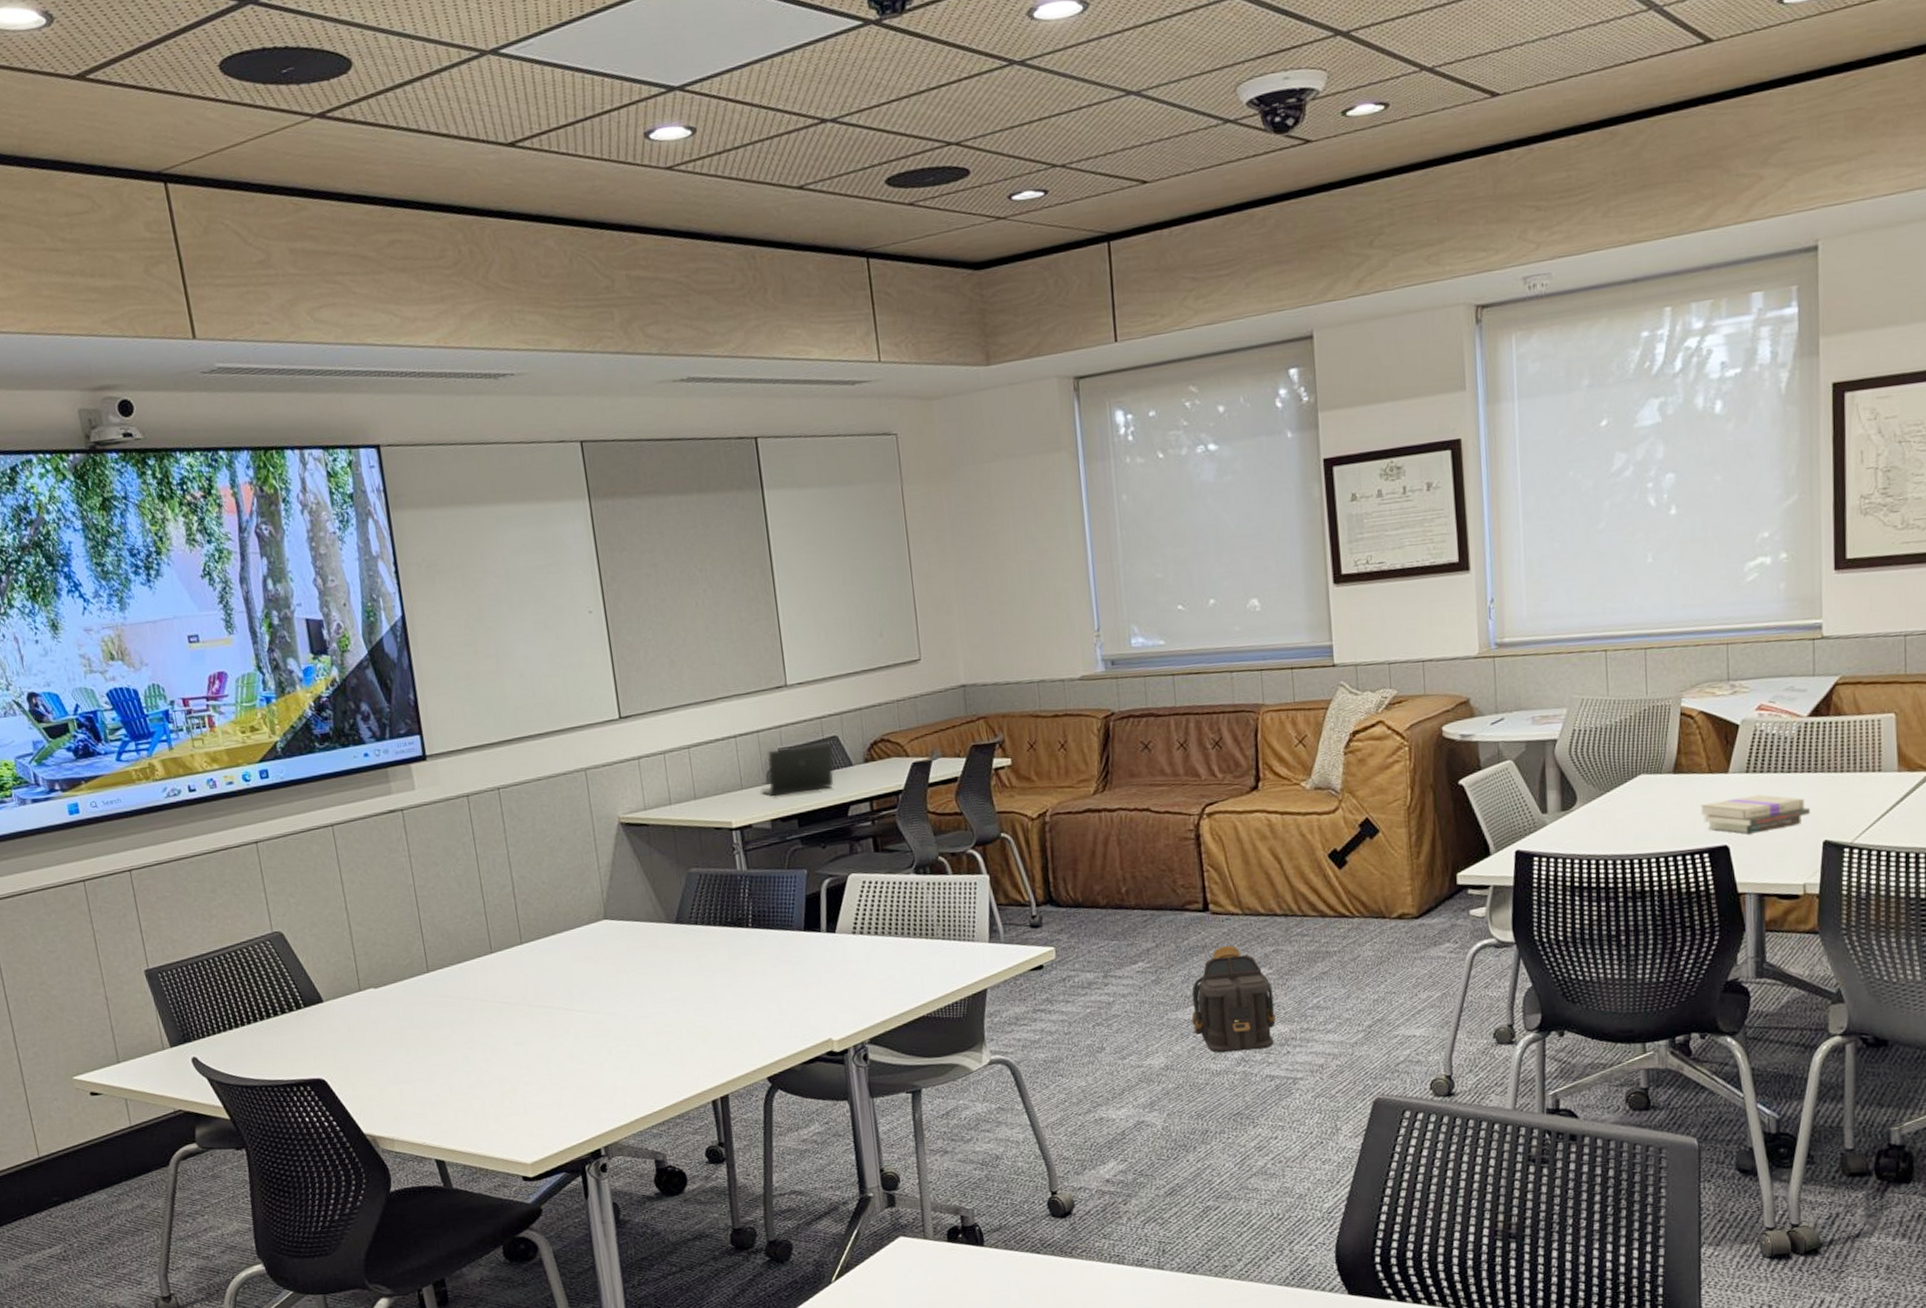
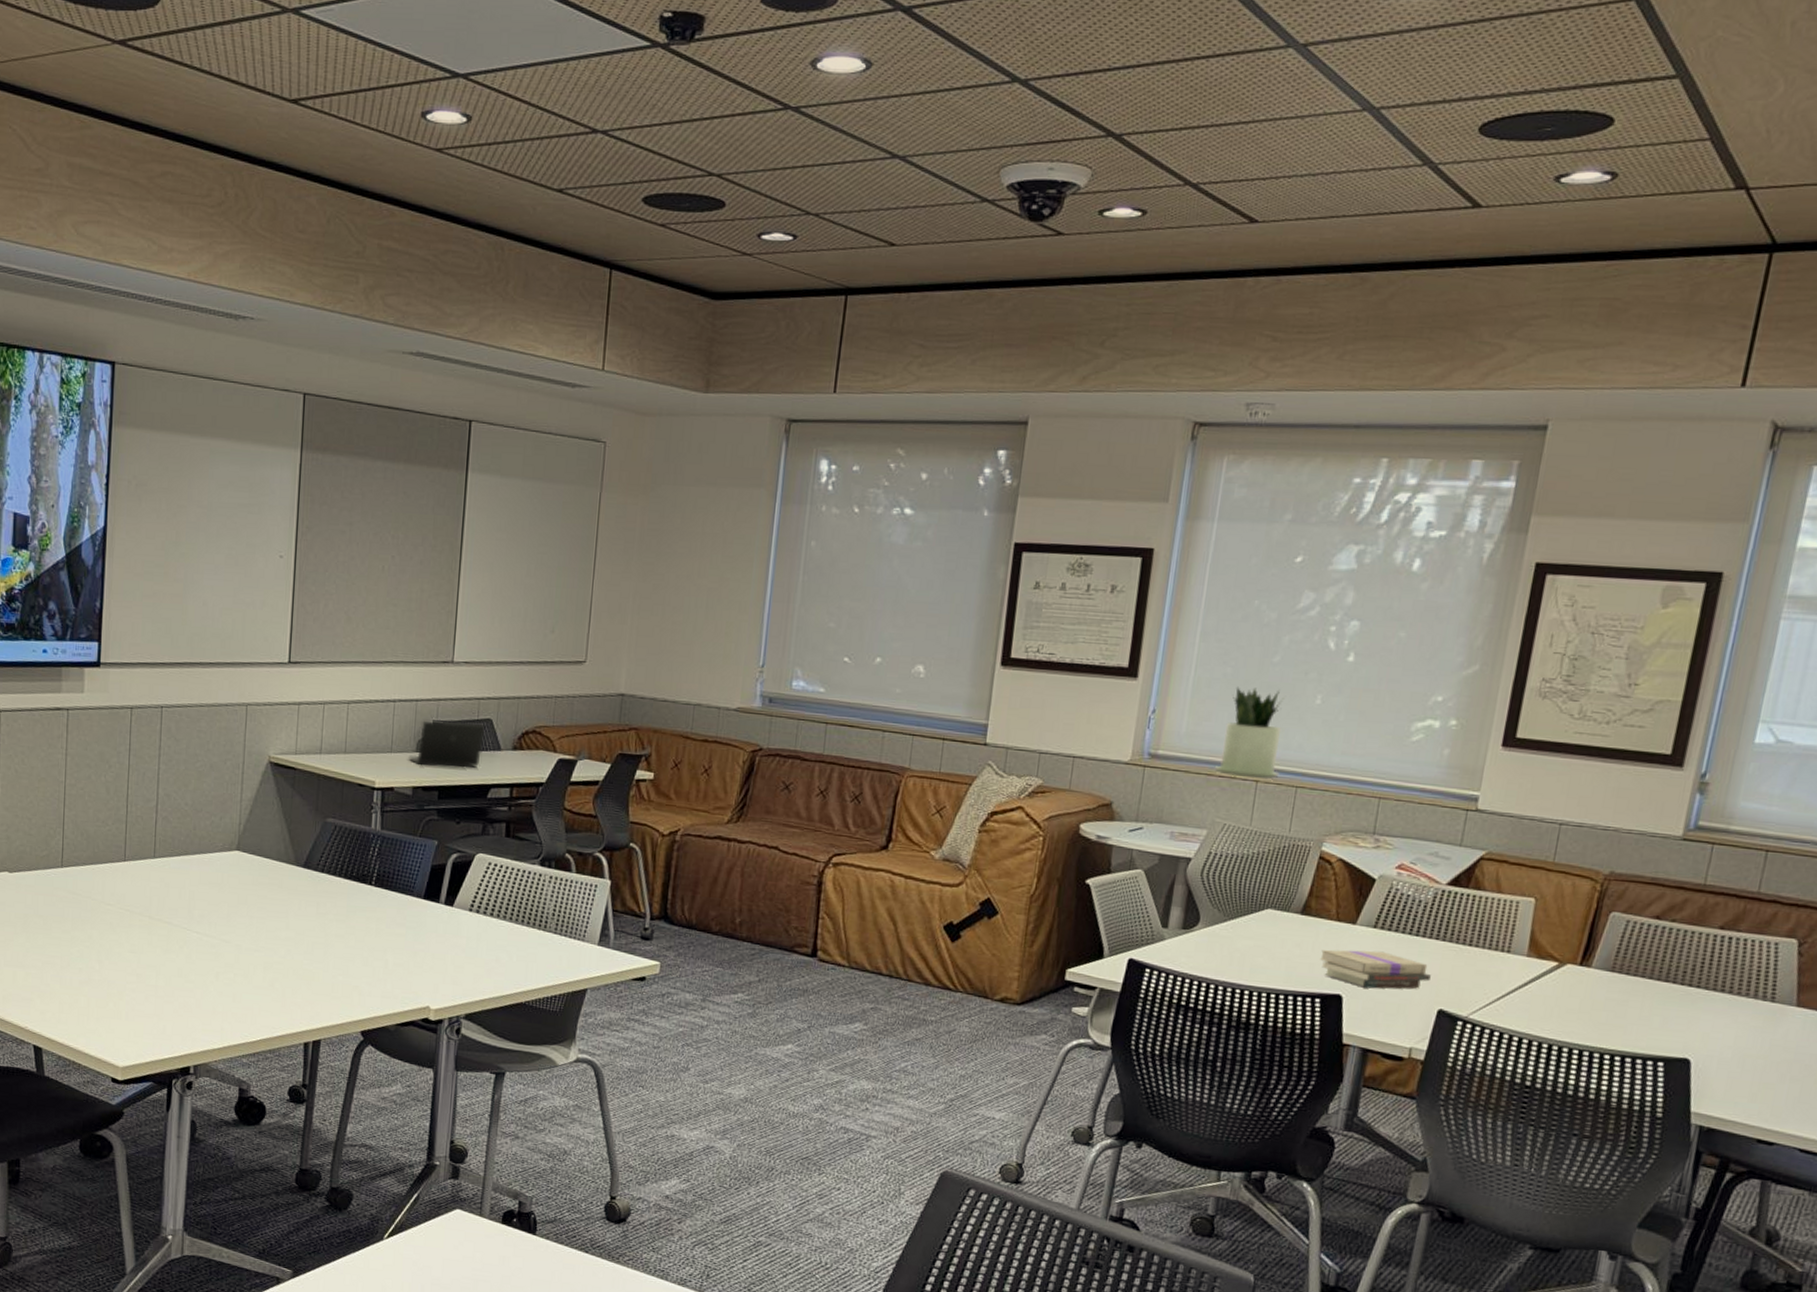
backpack: present [1191,945,1277,1053] -> none [778,993,864,1101]
planter: none [1561,555,1626,650] -> present [1214,686,1285,779]

